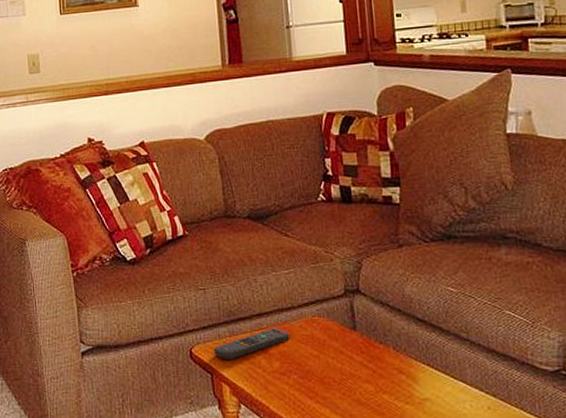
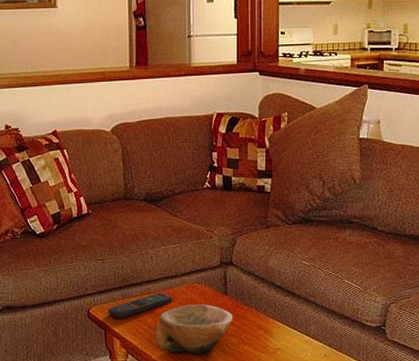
bowl: none [271,342,366,403] -> present [155,304,233,353]

